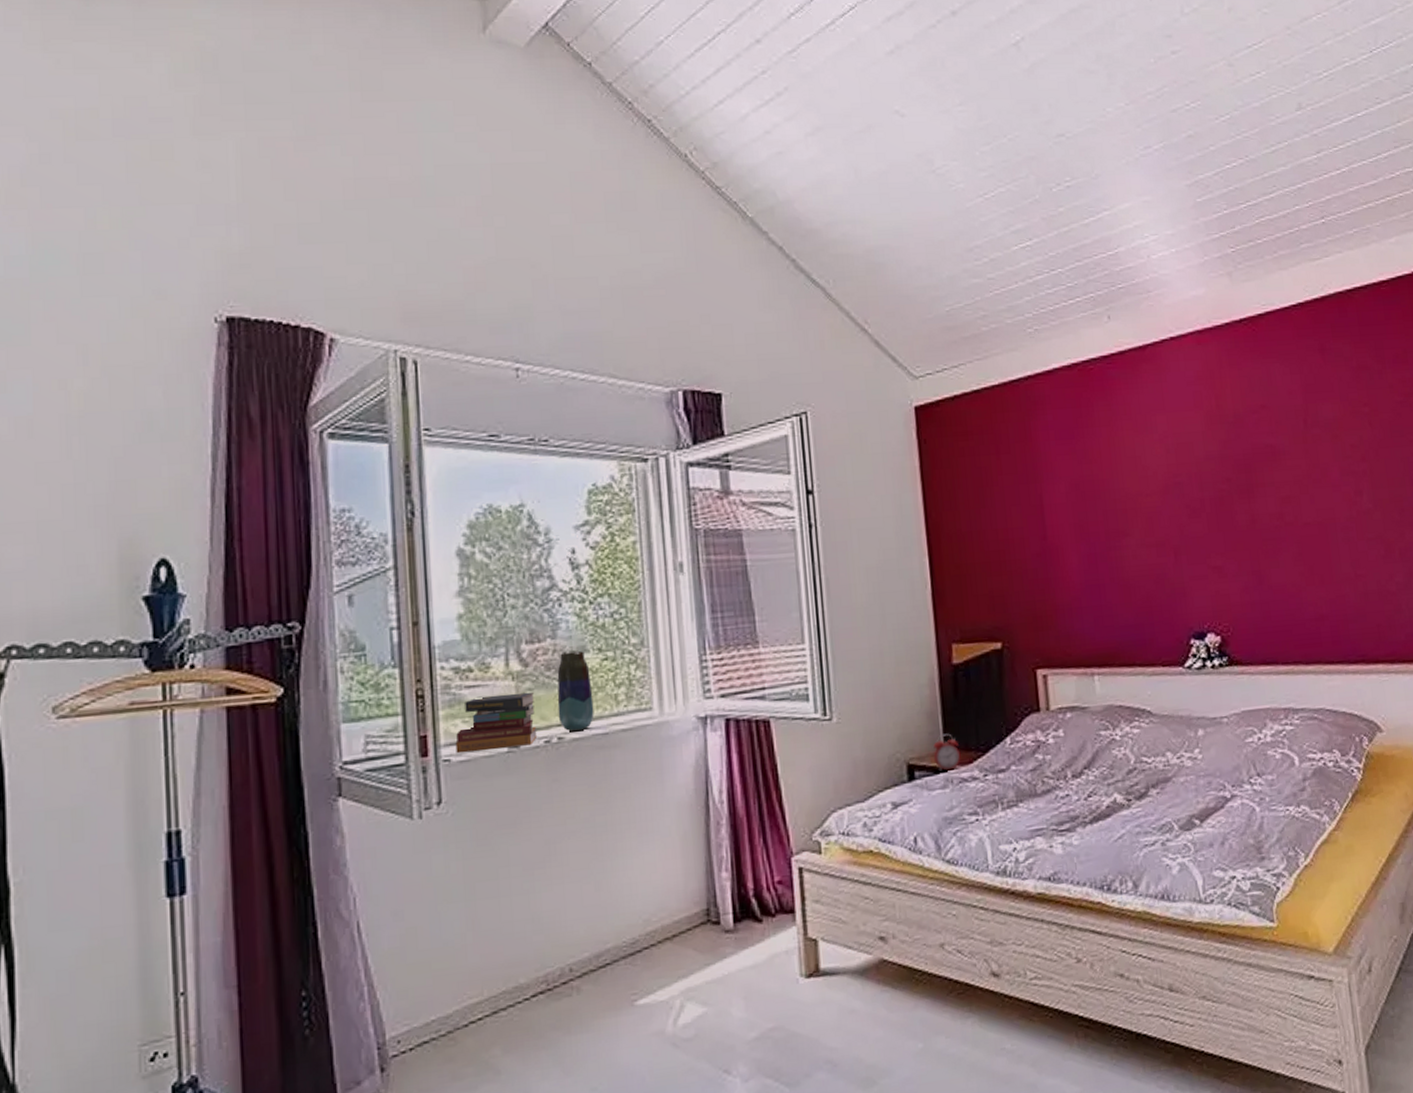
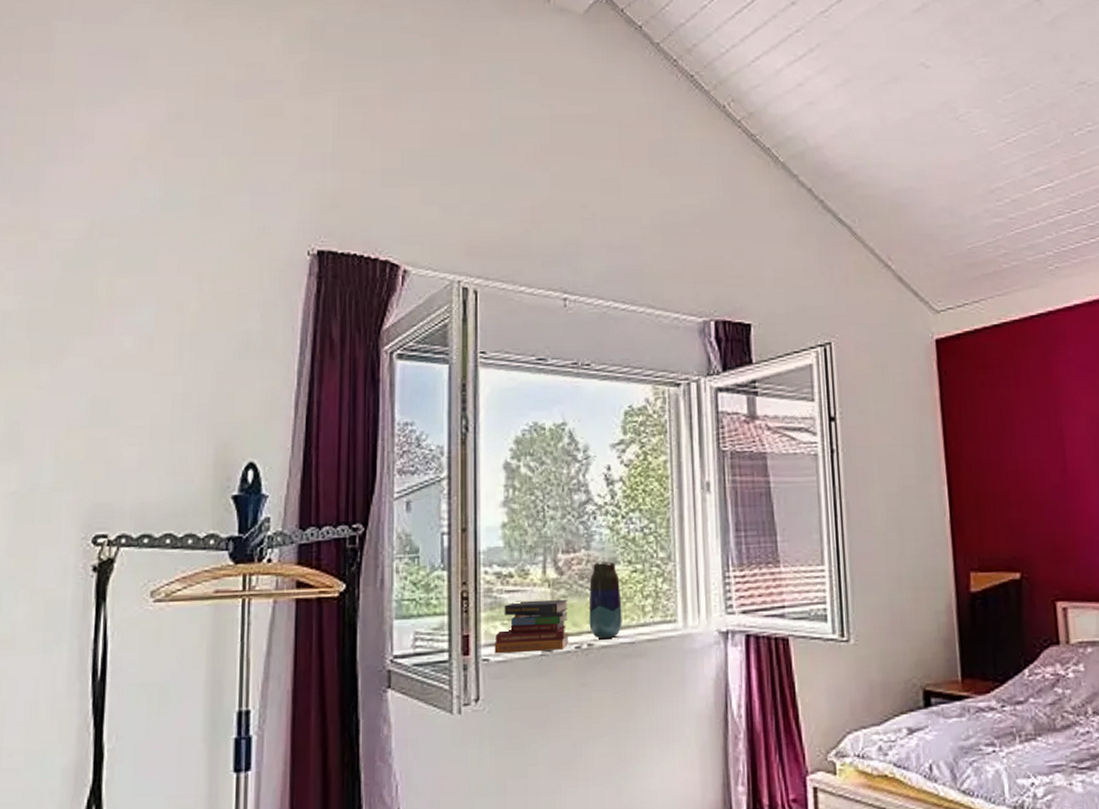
alarm clock: present [933,733,961,771] -> none [949,661,978,699]

